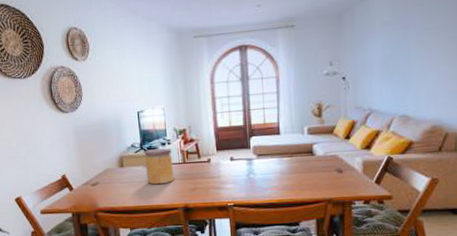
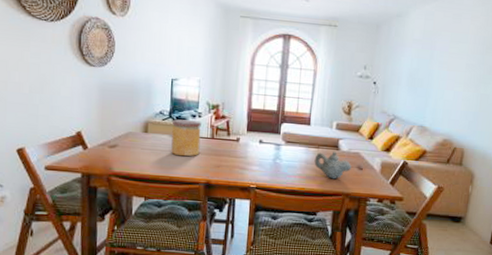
teapot: none [289,157,330,187] -> present [314,151,351,179]

